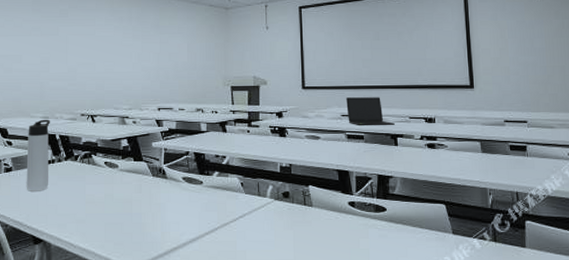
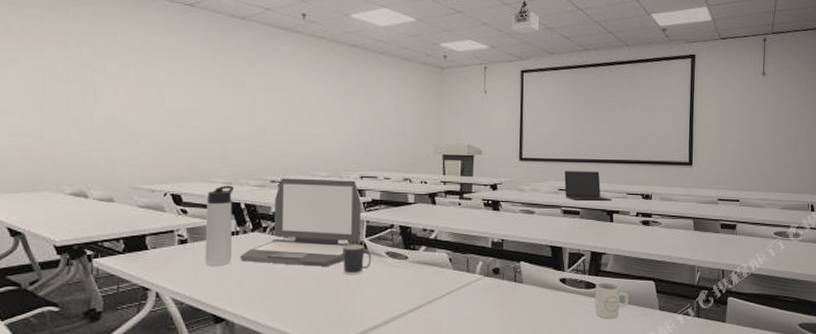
laptop: none [55,111,159,191] -> present [240,178,361,267]
mug: none [143,171,170,199] -> present [342,244,372,275]
mug: none [384,206,421,243] -> present [594,282,629,319]

